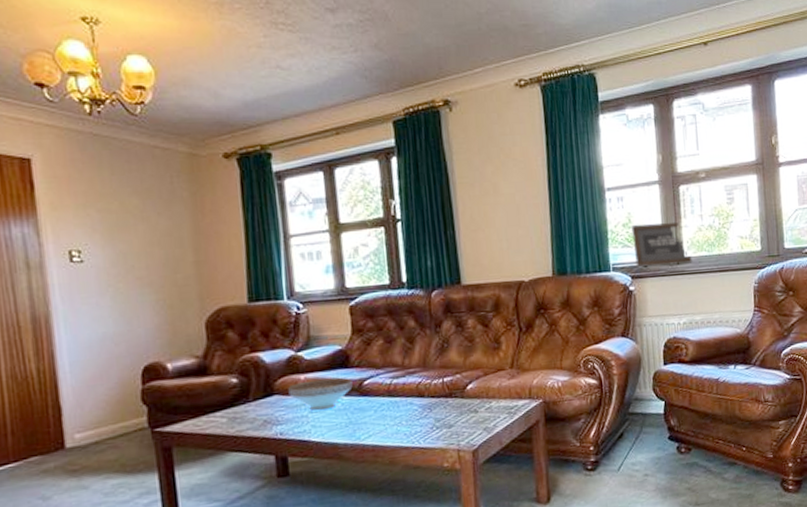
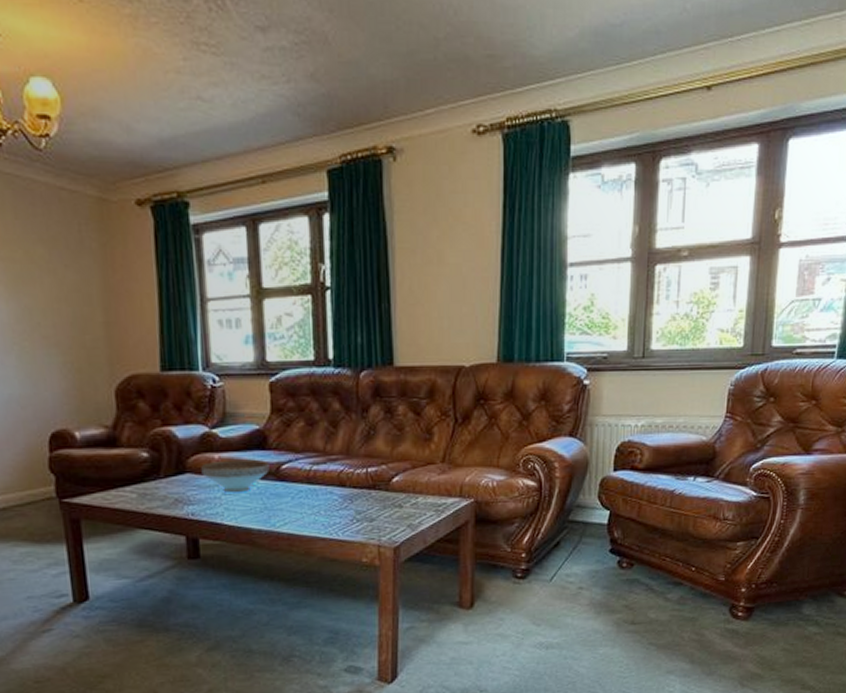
picture frame: present [632,222,692,268] -> none [593,307,661,359]

